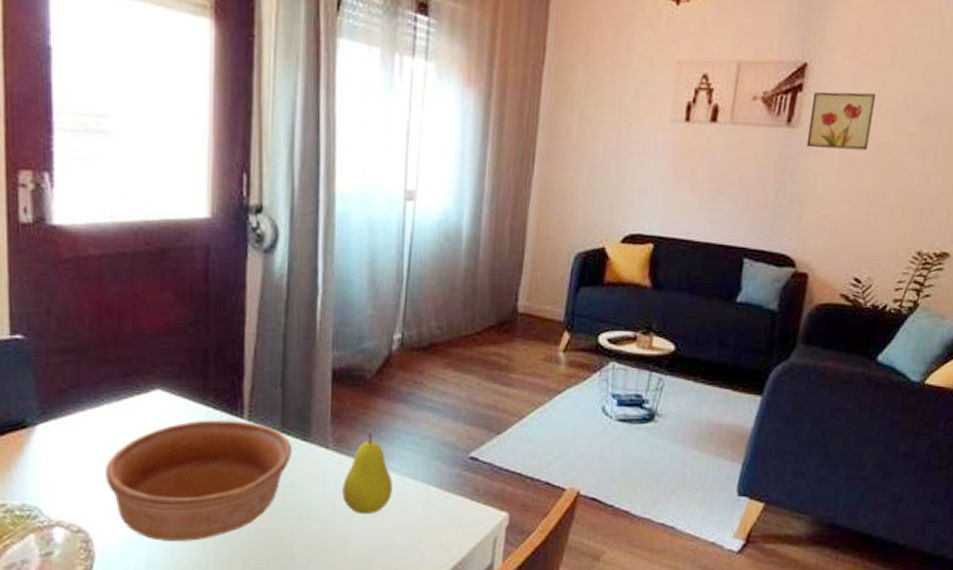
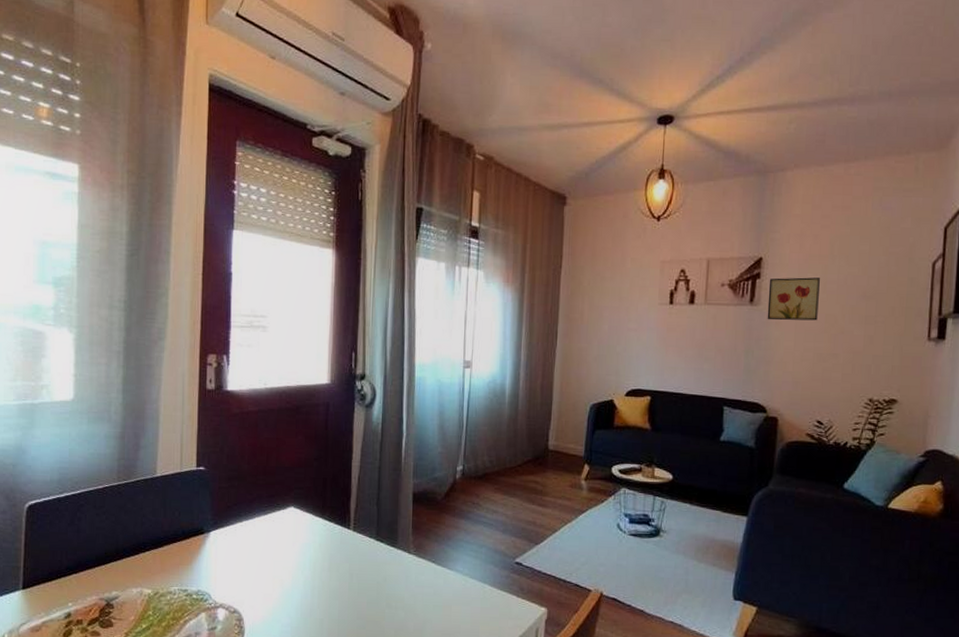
bowl: present [105,419,293,541] -> none [254,529,385,623]
fruit: present [342,433,393,515] -> none [420,542,458,606]

